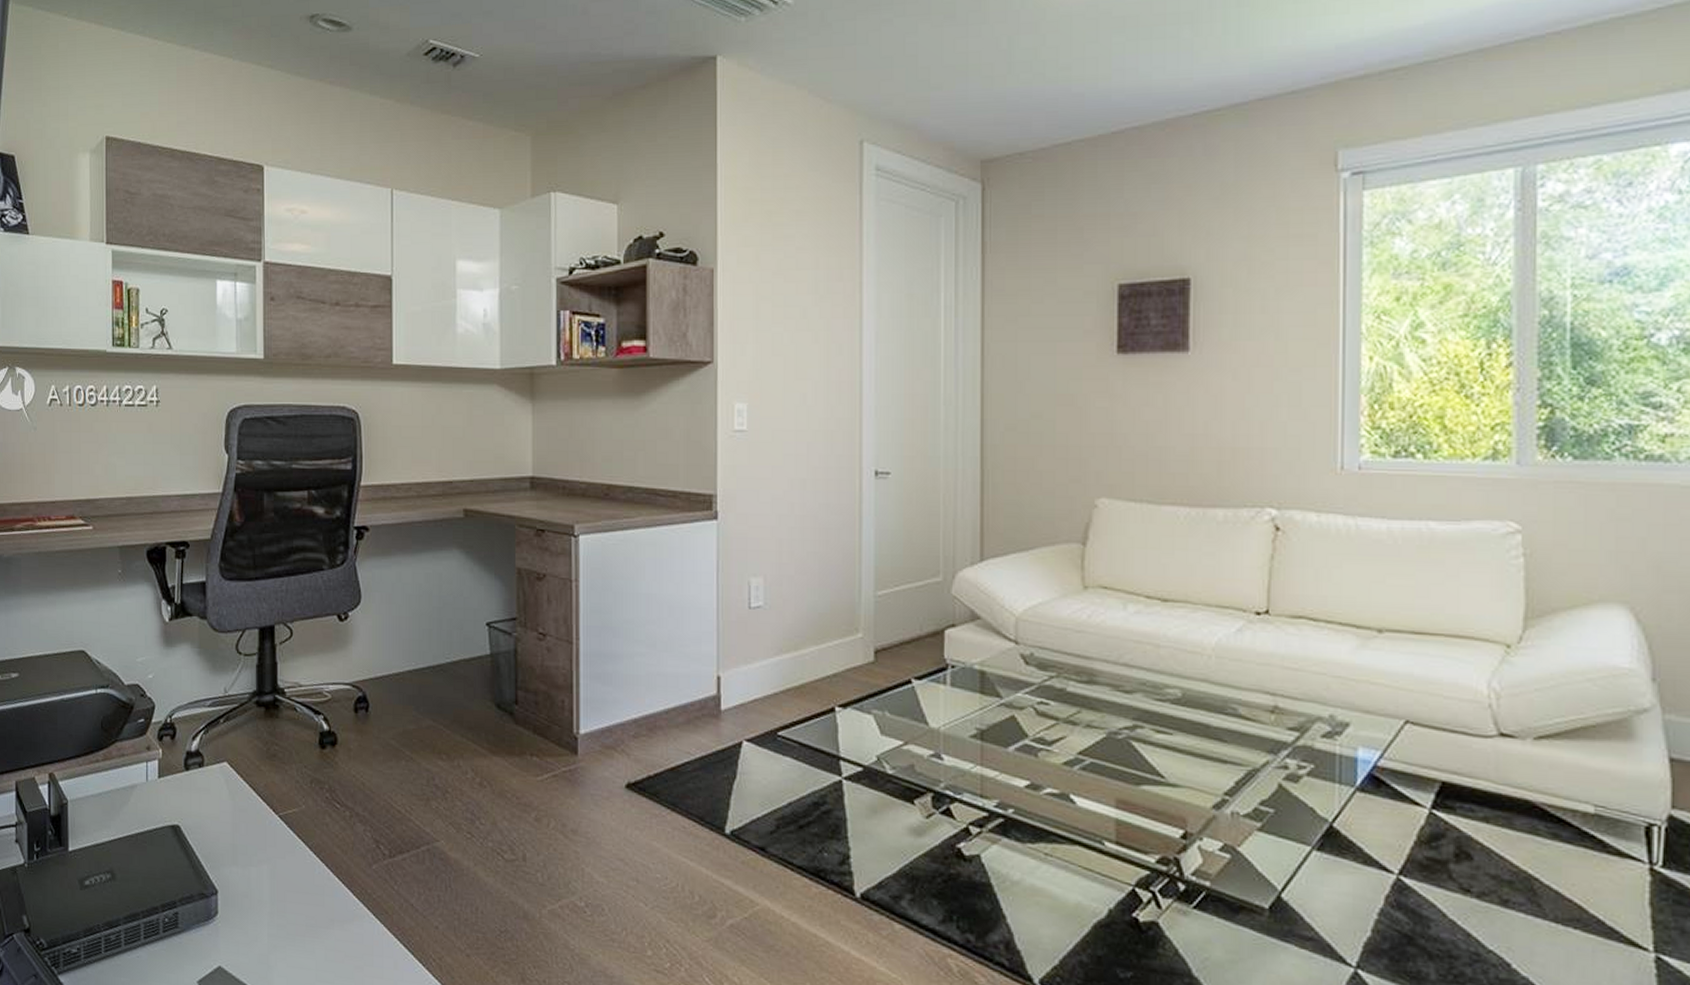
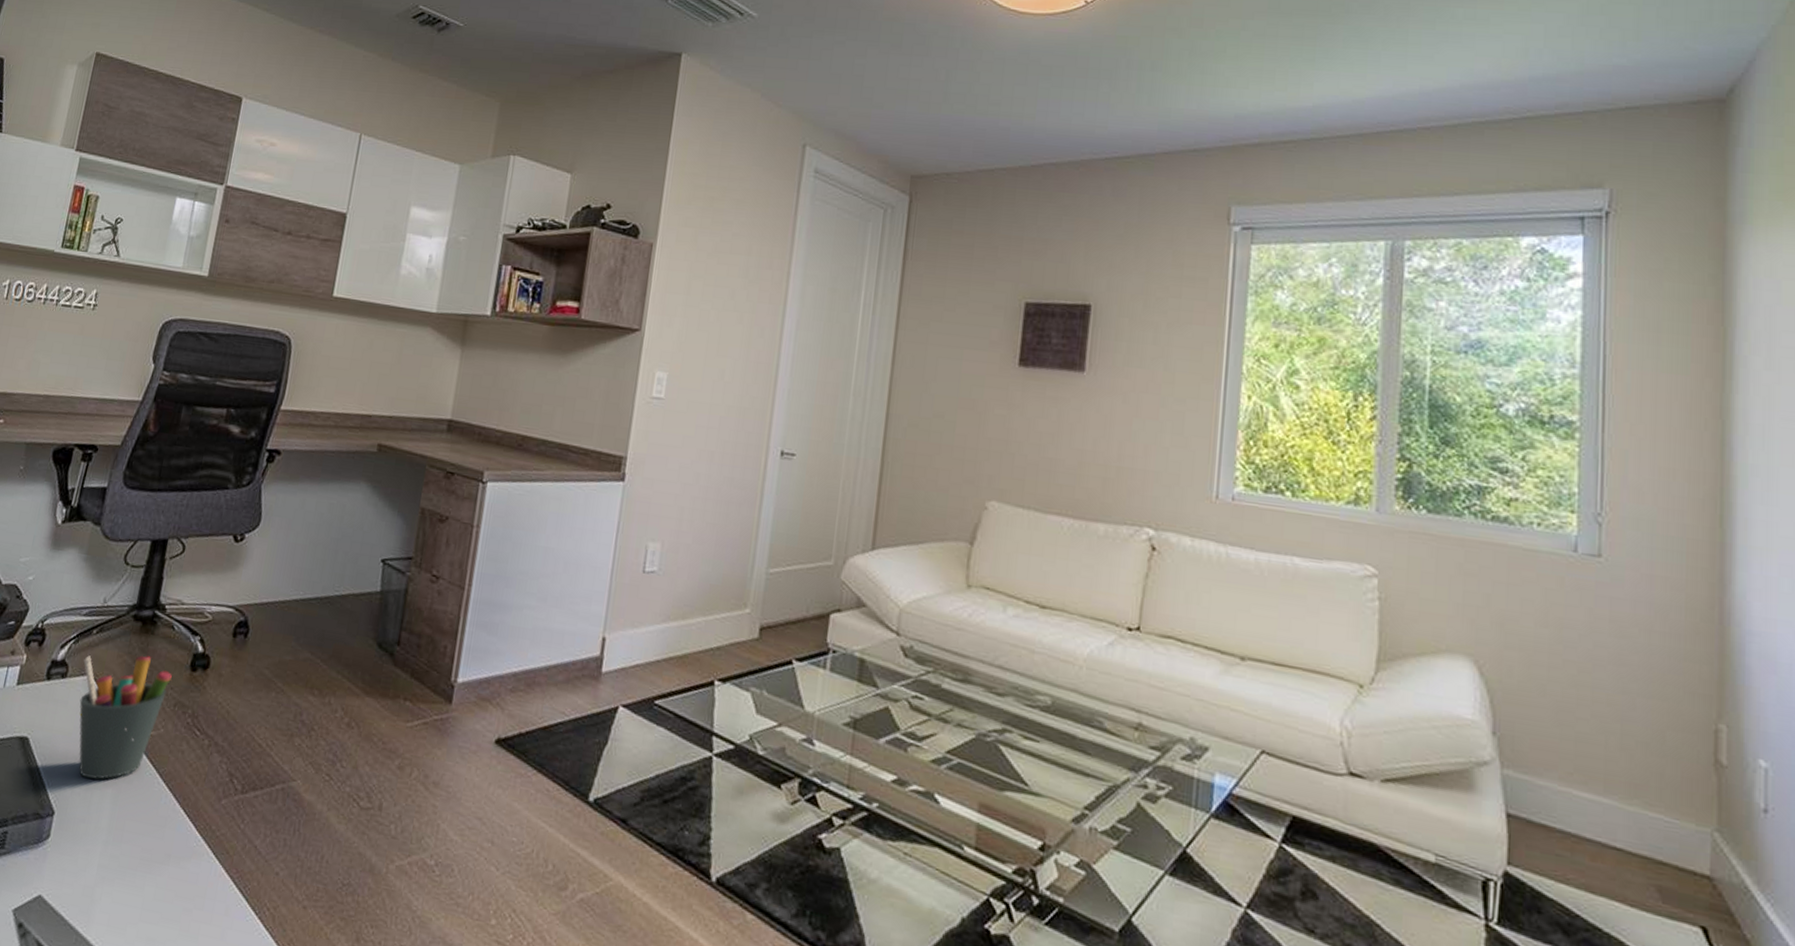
pen holder: none [217,738,303,858] -> present [78,655,172,780]

